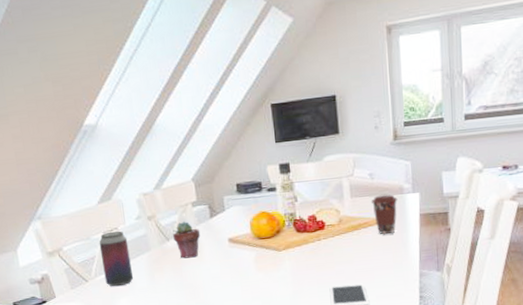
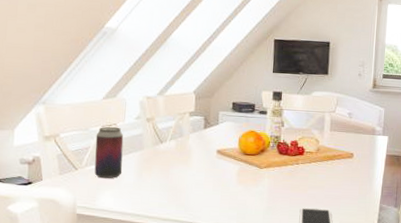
potted succulent: present [172,222,201,259] -> none [166,128,193,163]
coffee cup: present [370,194,398,234] -> none [346,133,370,168]

